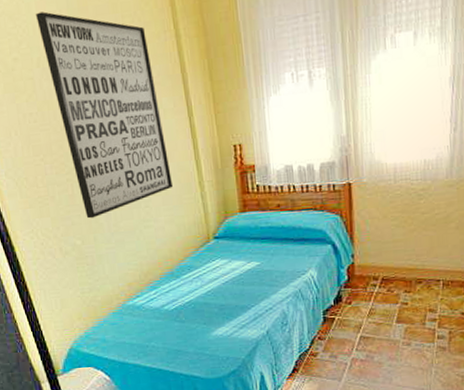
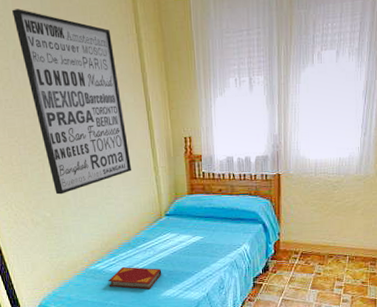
hardback book: none [149,301,212,328] -> present [108,267,162,290]

